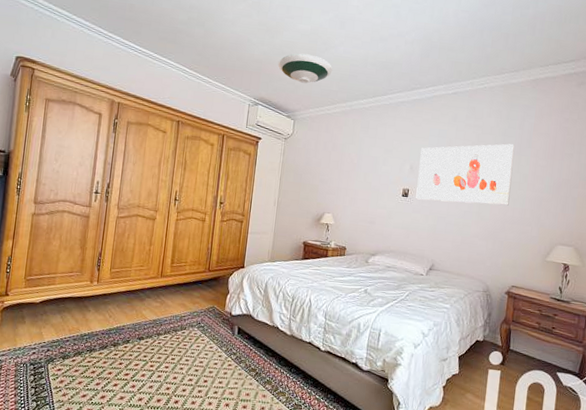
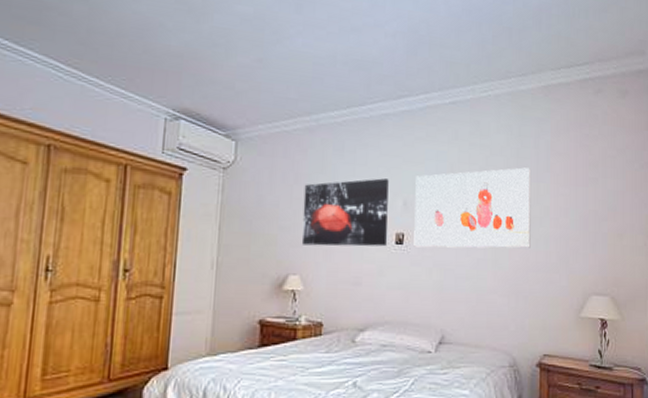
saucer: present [277,53,333,84] -> none [207,46,289,89]
wall art: none [334,148,400,198] -> present [301,178,389,247]

